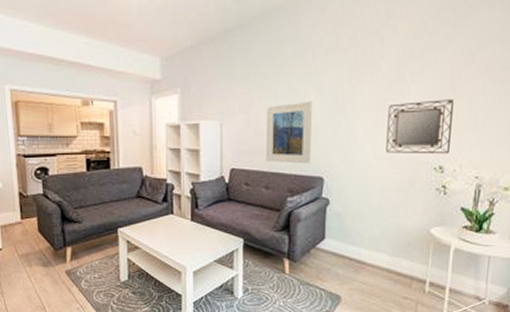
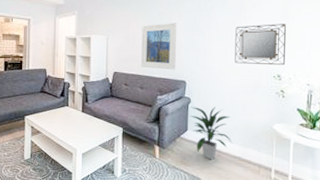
indoor plant: none [327,208,380,273] -> present [189,106,232,160]

